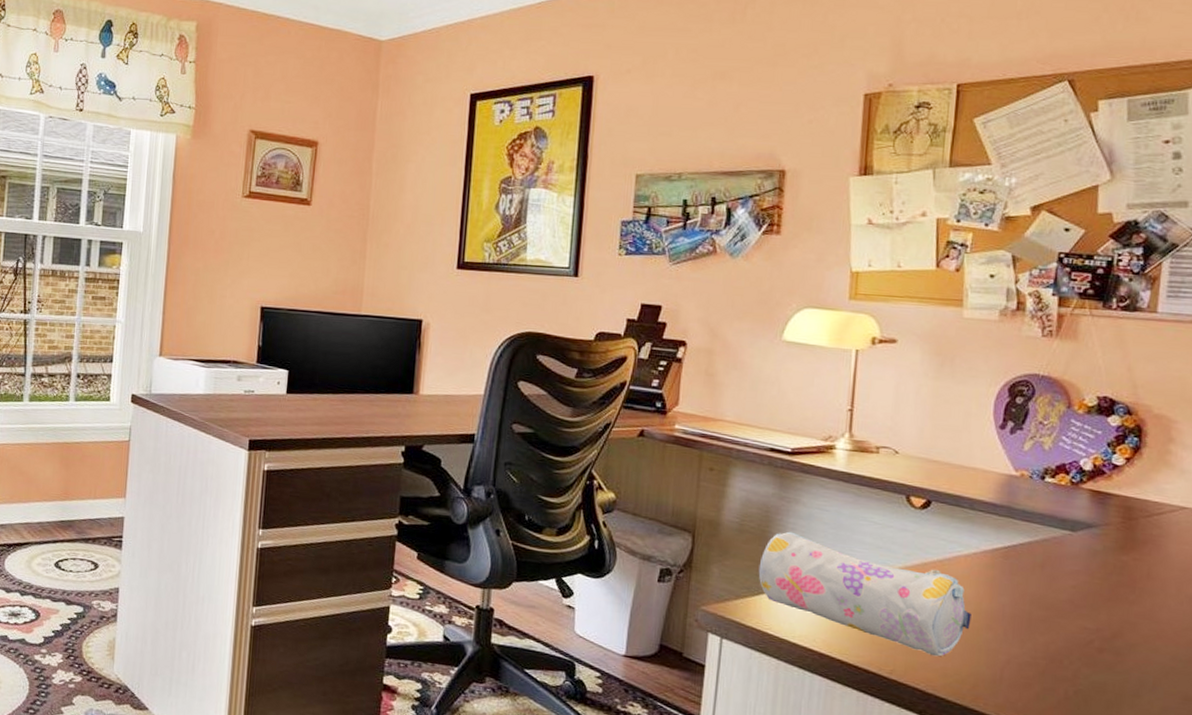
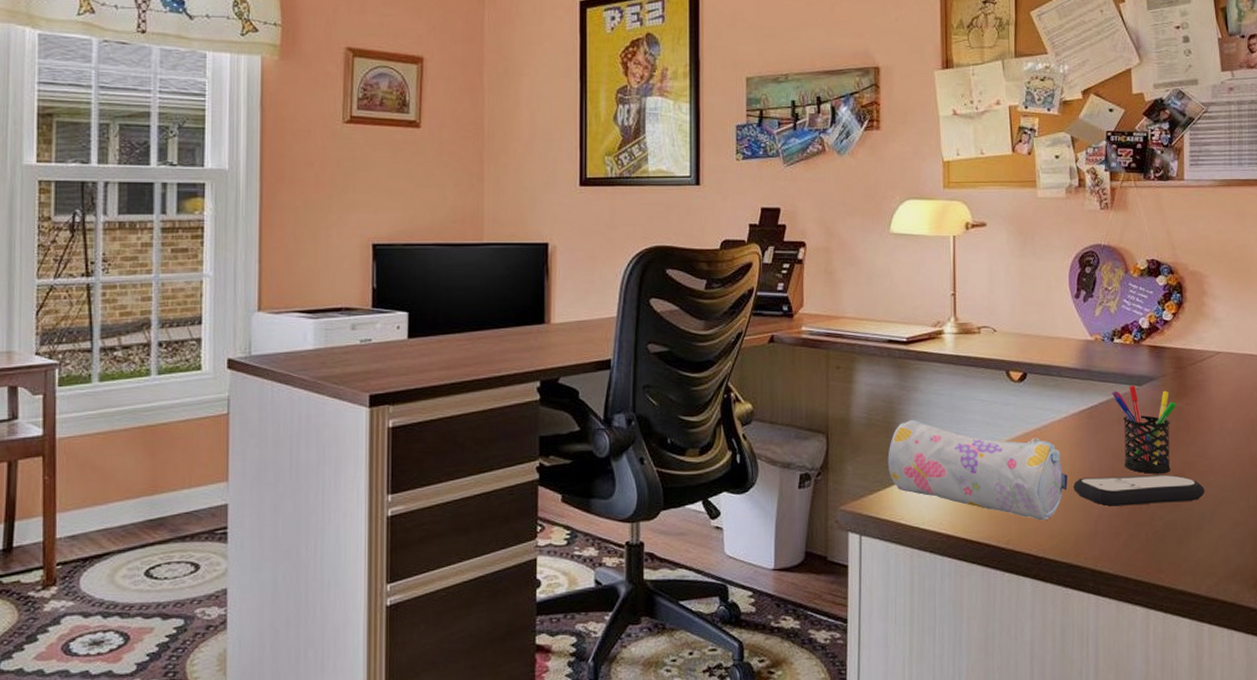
remote control: none [977,619,1149,665] -> present [1073,474,1205,507]
pen holder: none [1037,530,1120,630] -> present [1112,386,1177,474]

